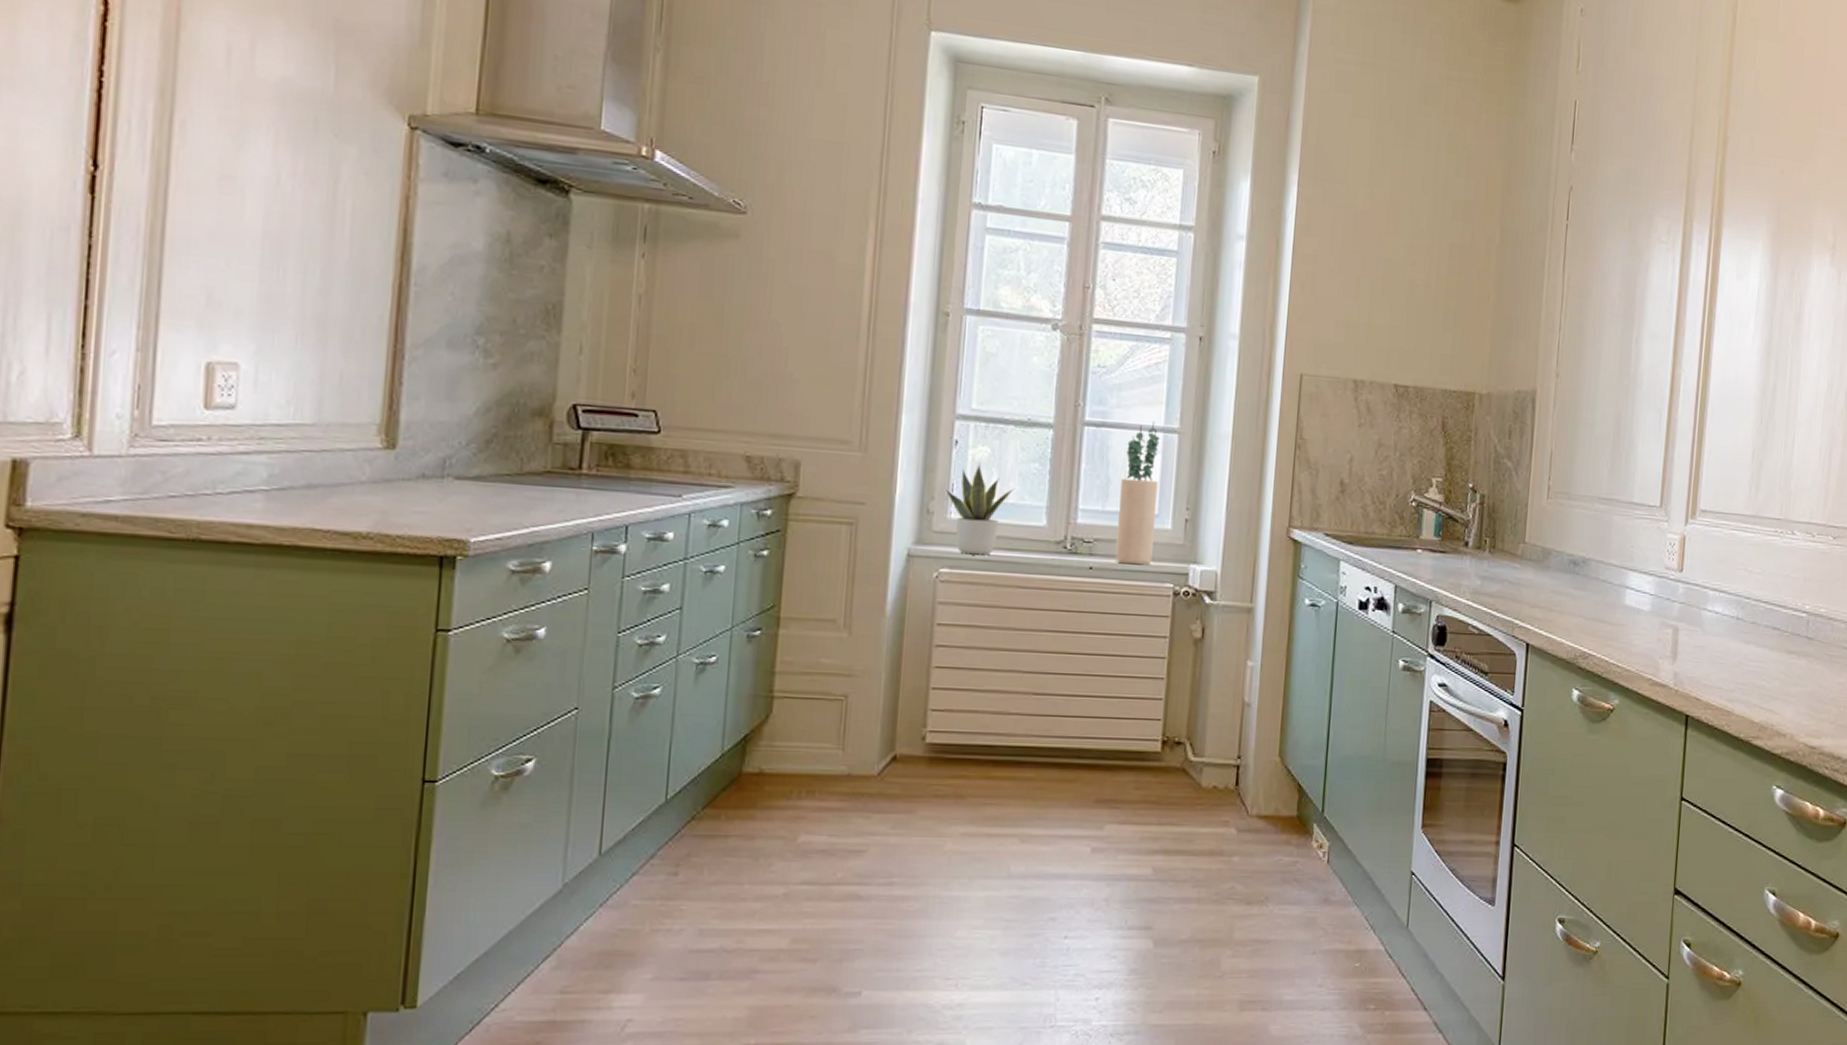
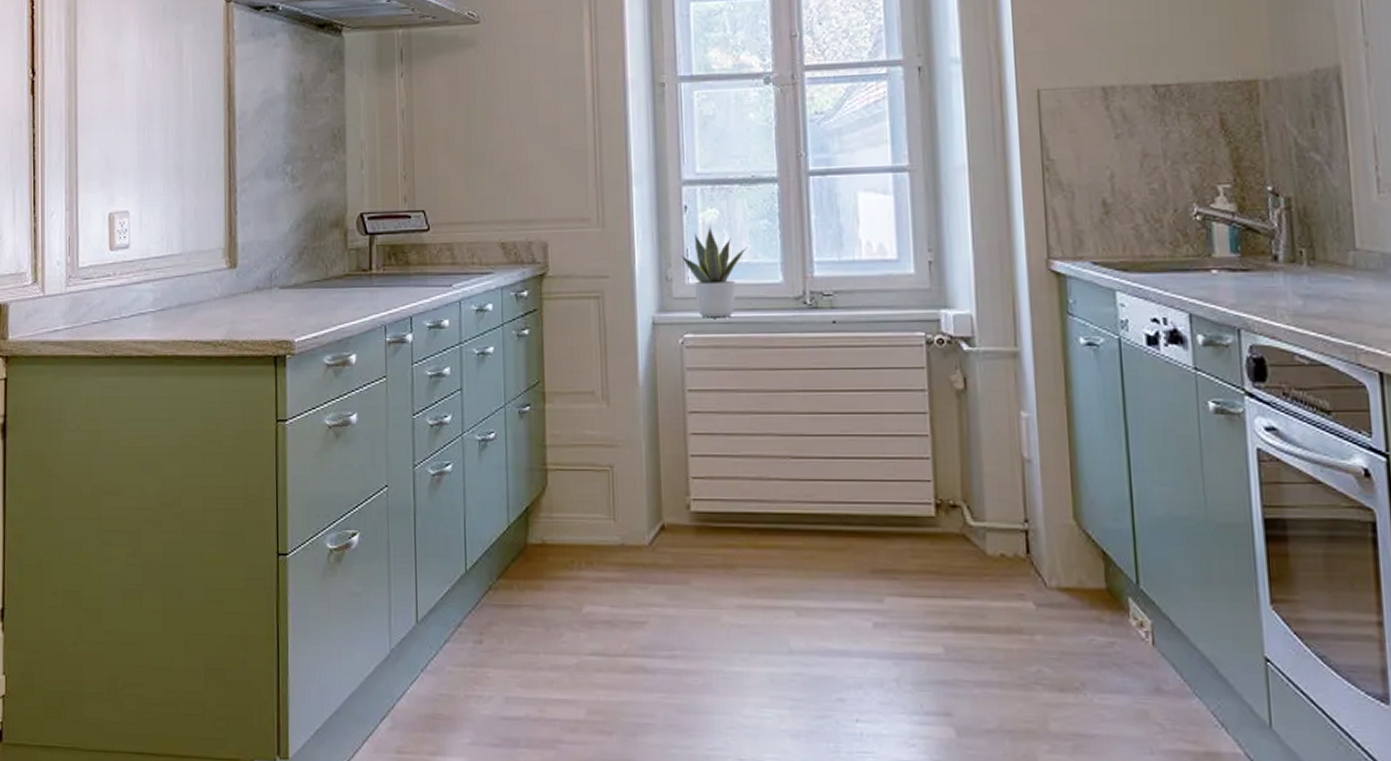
vase: present [1115,421,1160,566] -> none [854,161,898,315]

